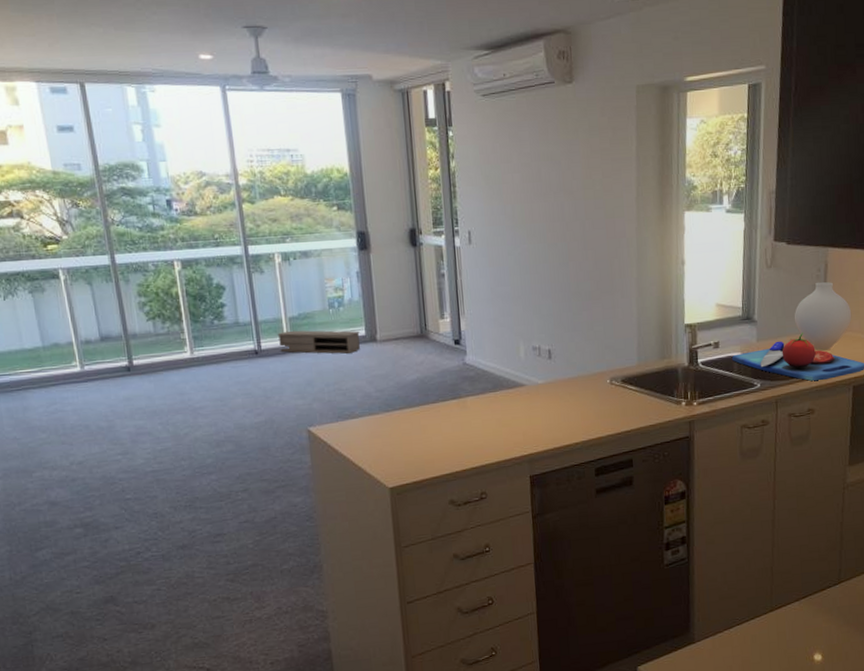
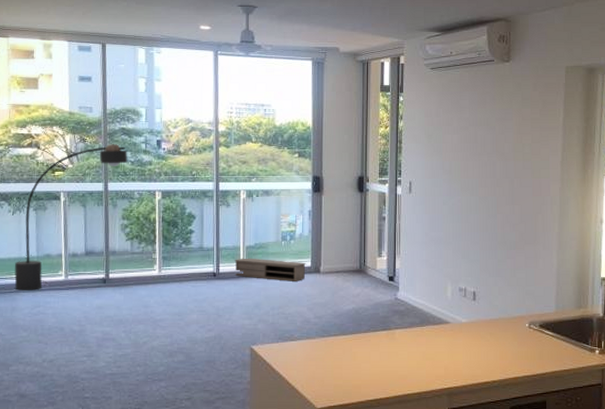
floor lamp: none [16,206,135,387] -> present [14,143,128,290]

